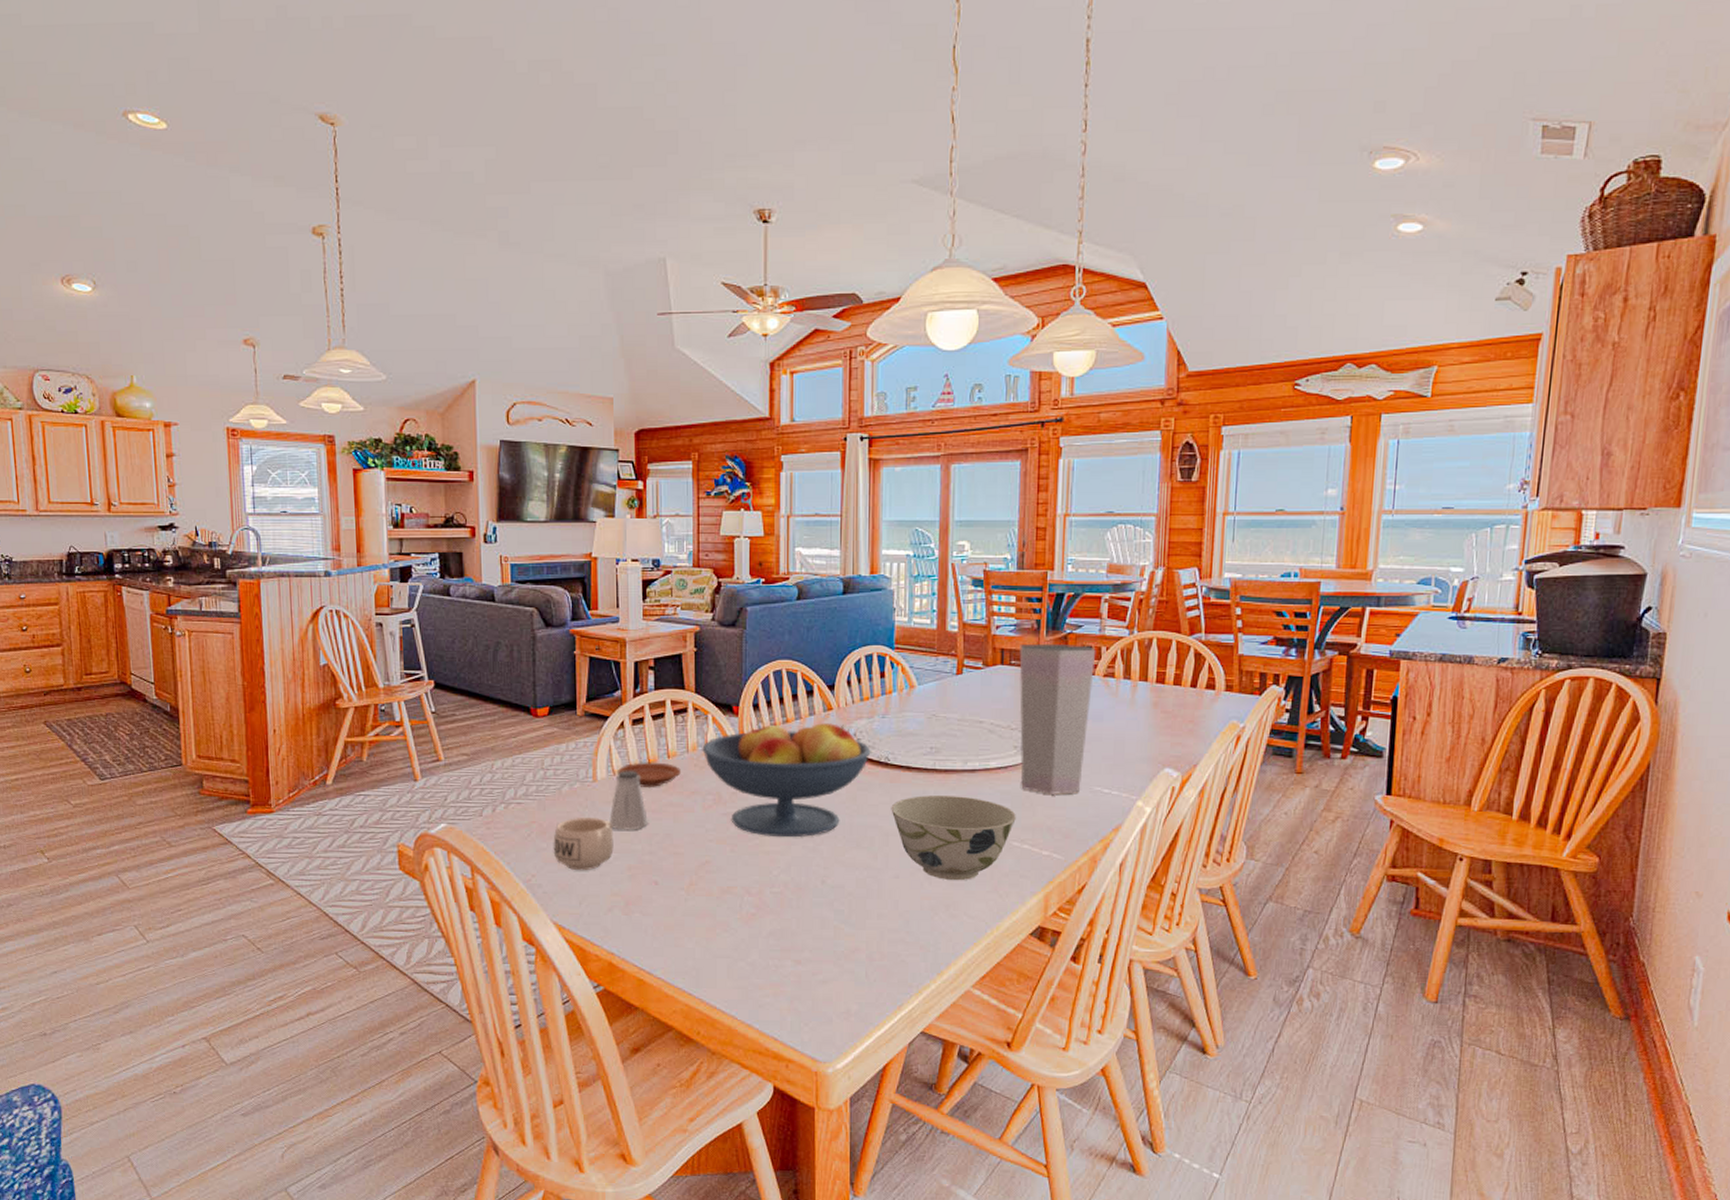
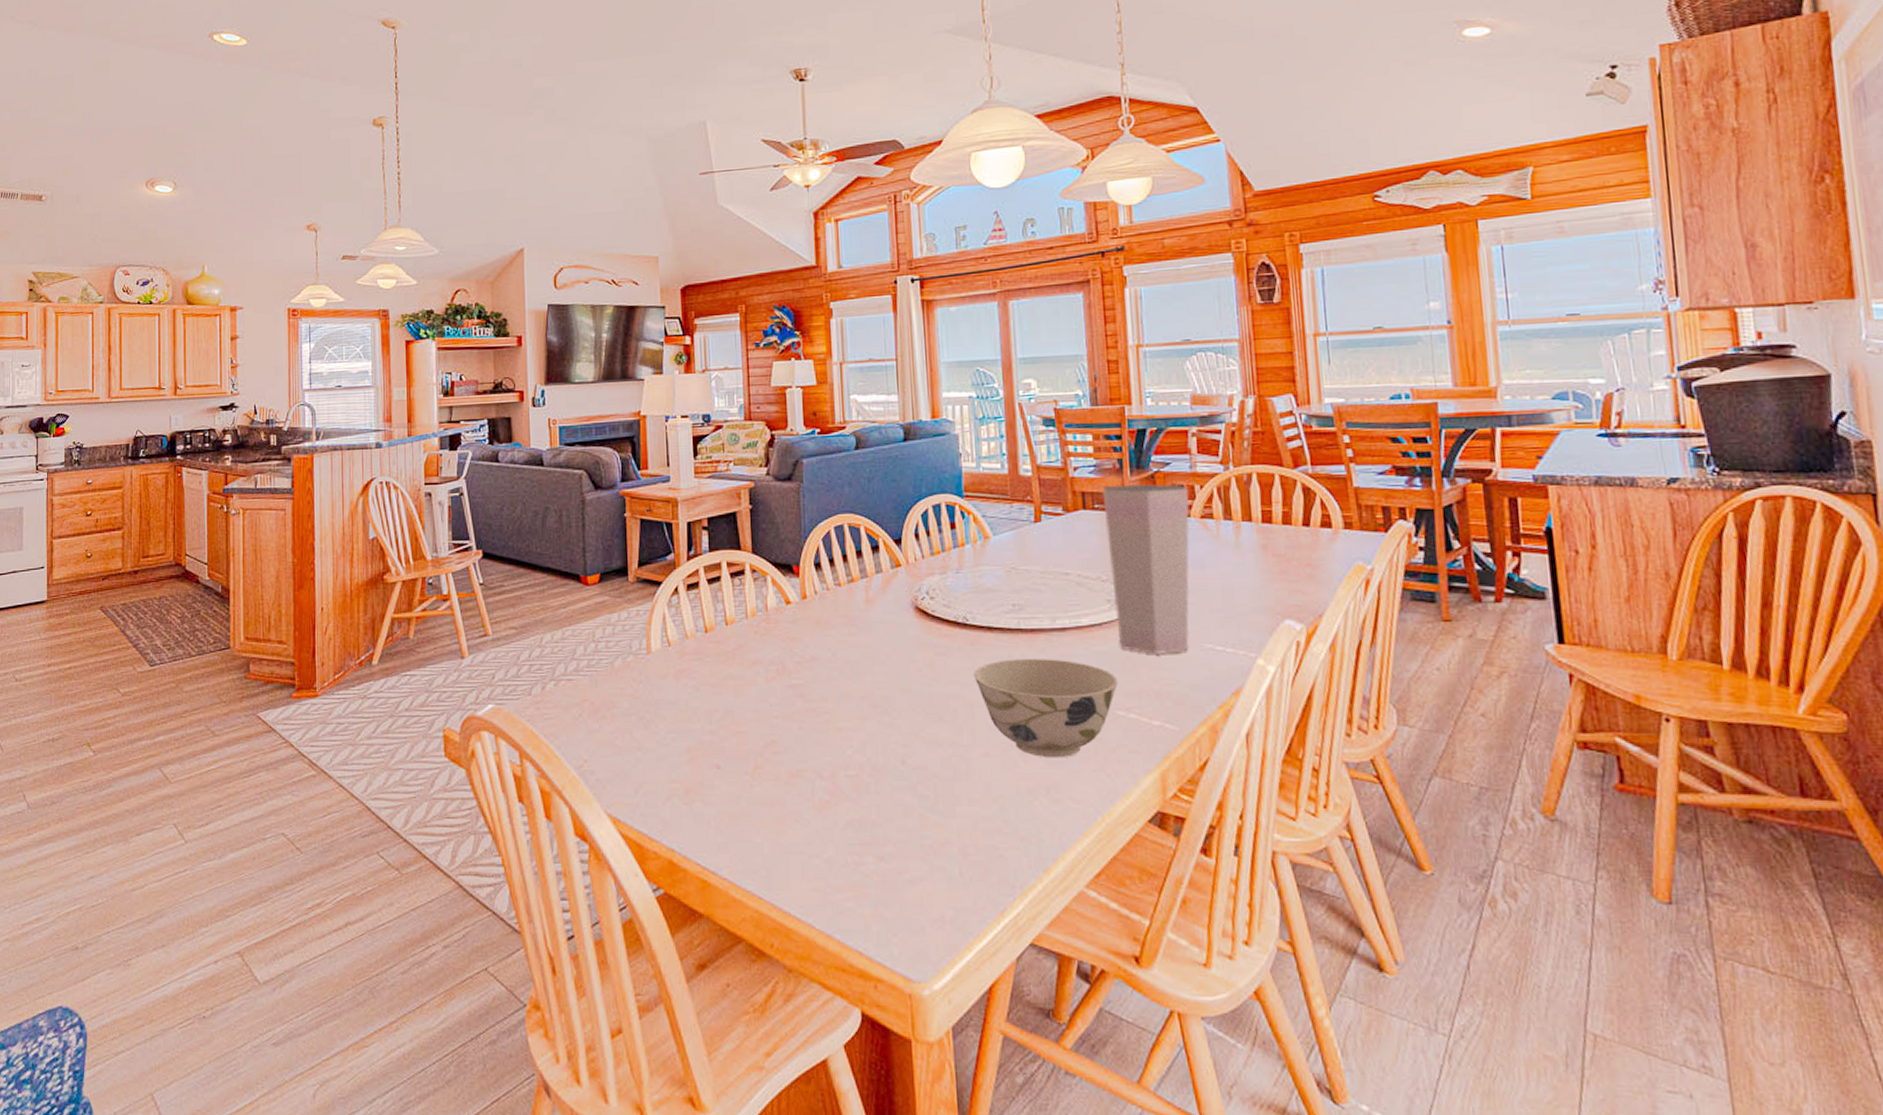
mug: present [553,818,614,871] -> none [606,694,671,755]
saltshaker: present [609,770,648,830] -> none [665,639,707,707]
plate: present [616,762,681,788] -> none [671,630,740,660]
fruit bowl: present [702,721,871,838] -> none [762,581,947,712]

